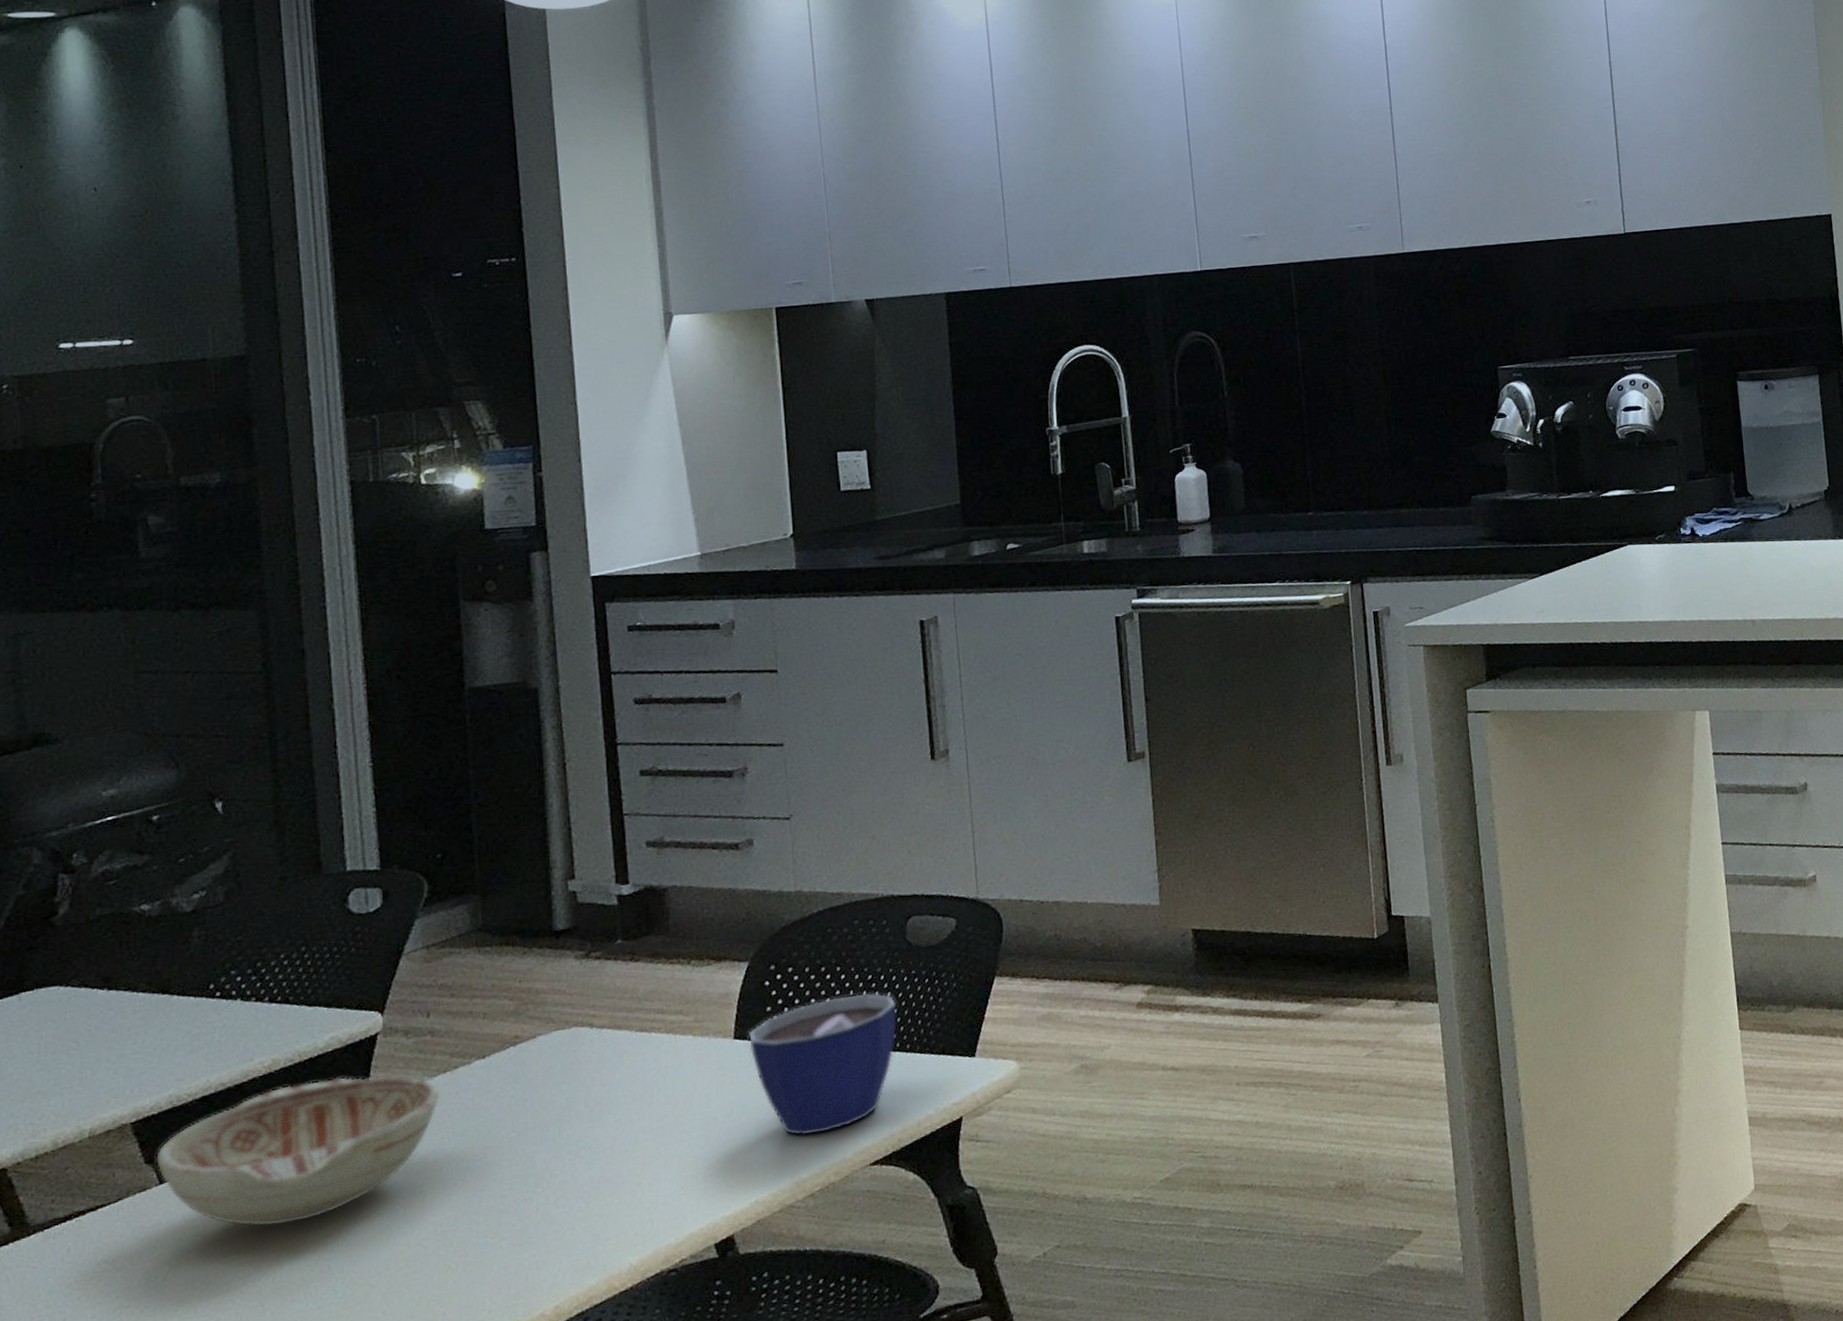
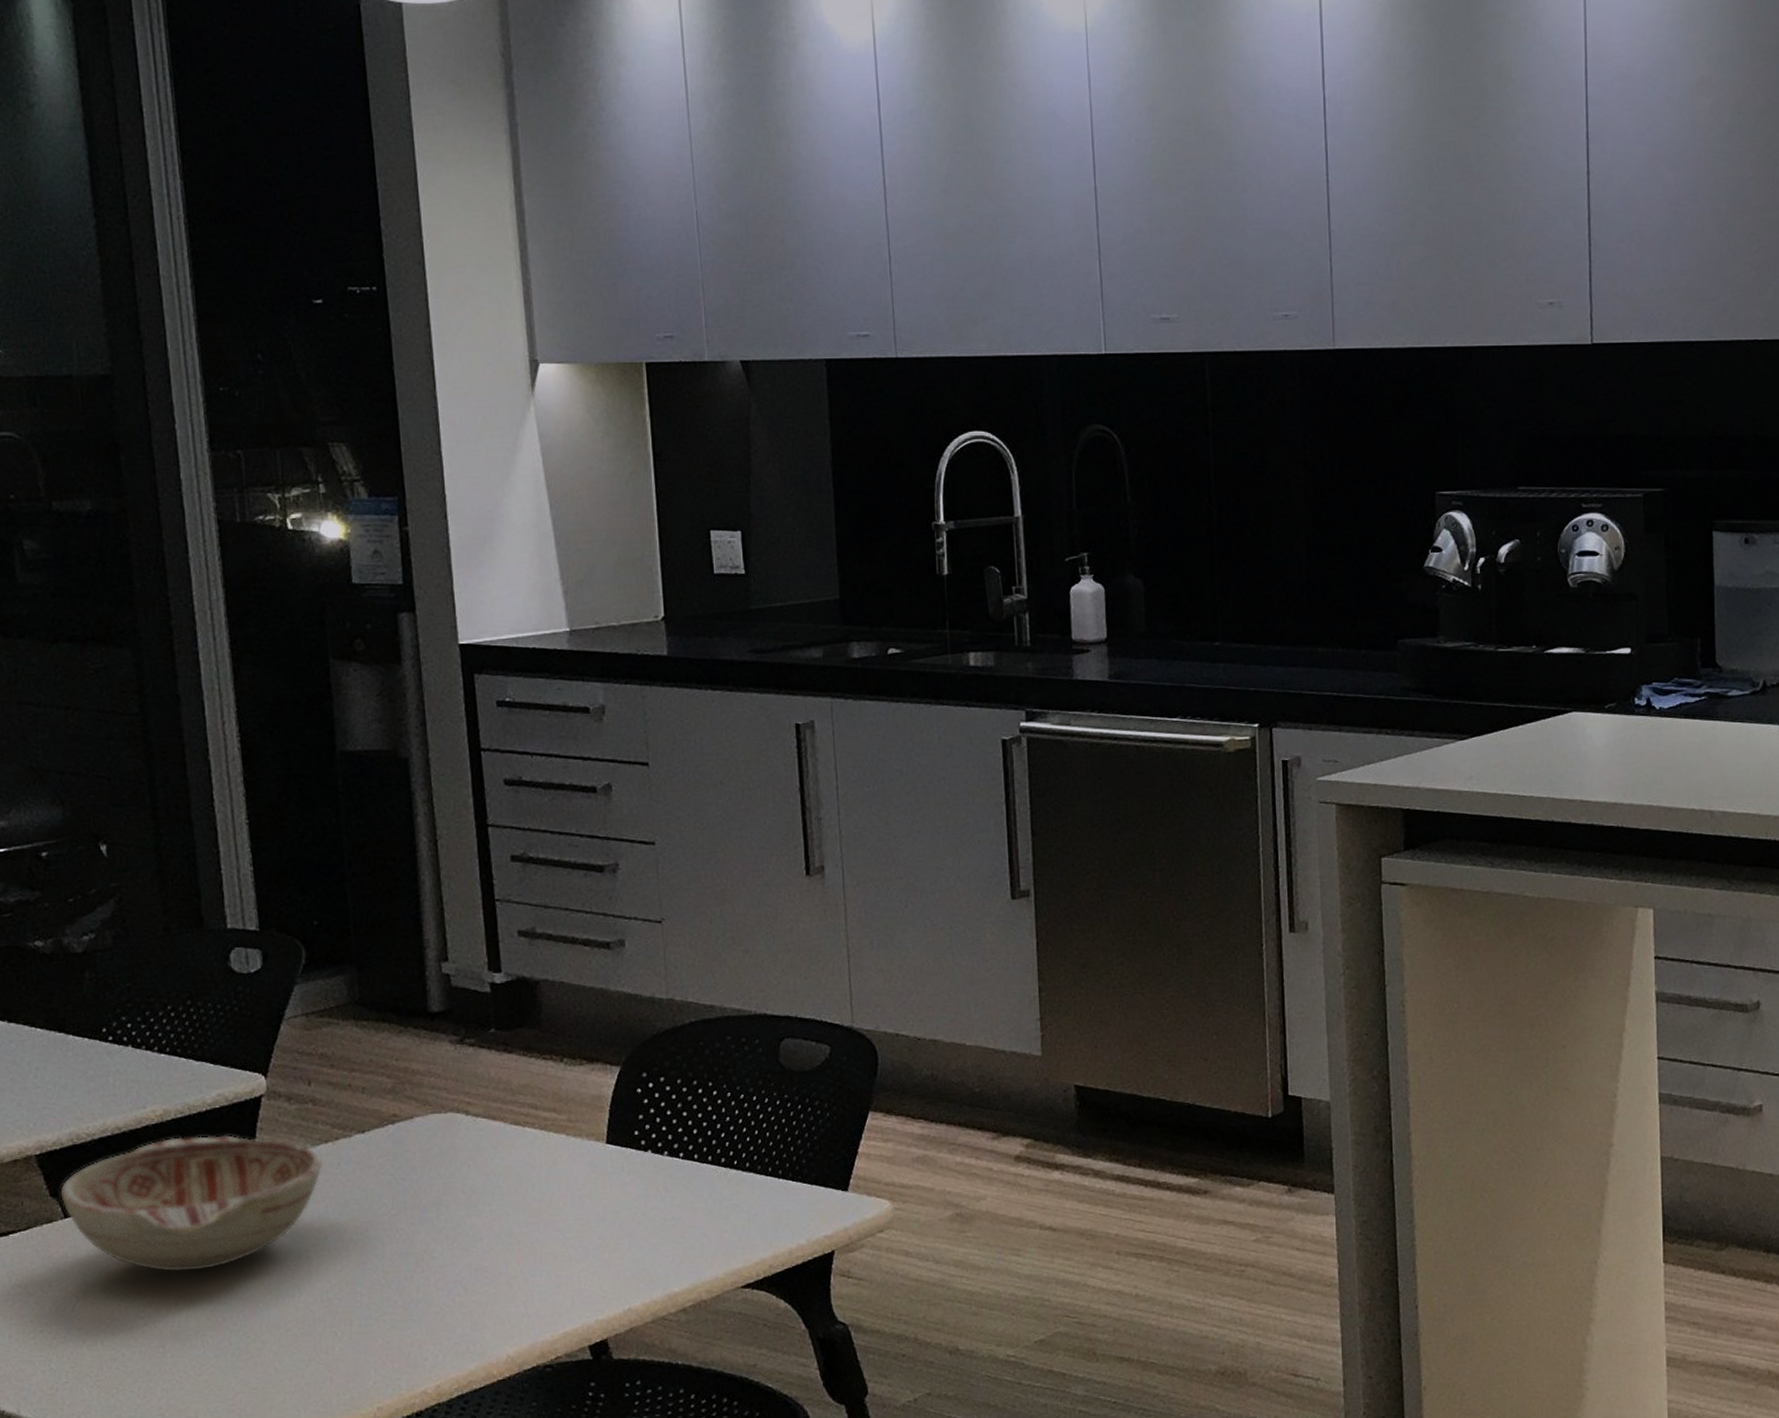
cup: present [749,993,897,1136] -> none [621,1112,769,1250]

